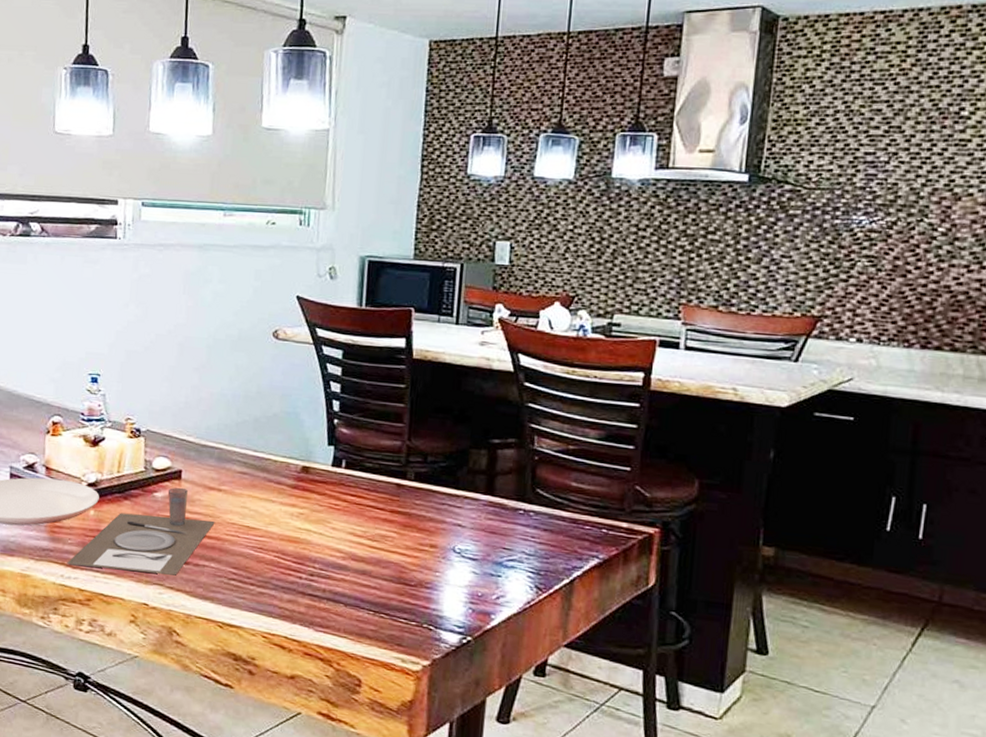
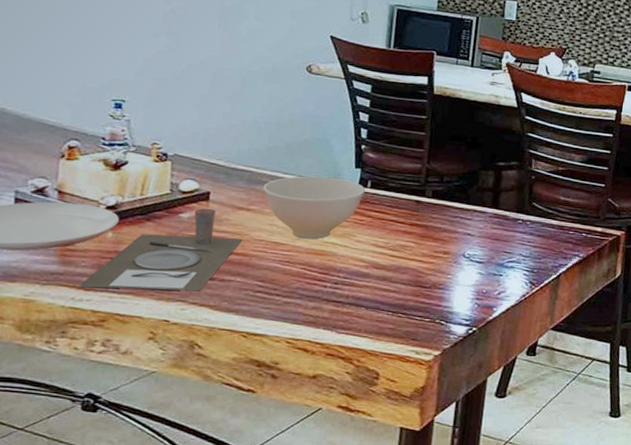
bowl: none [233,454,340,525] -> present [263,176,366,240]

